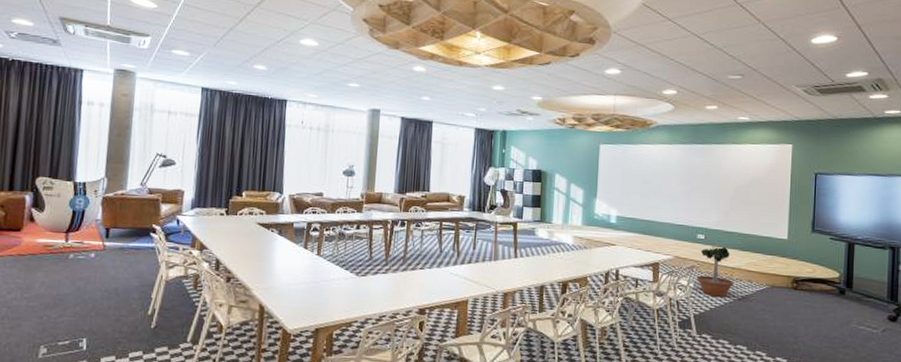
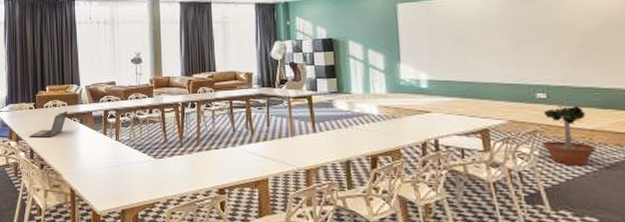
laptop: none [216,220,265,249] -> present [29,111,68,139]

